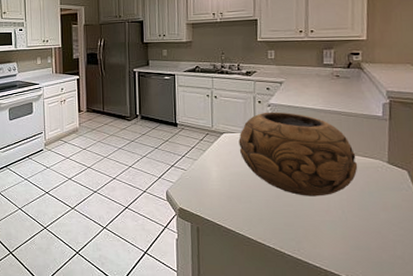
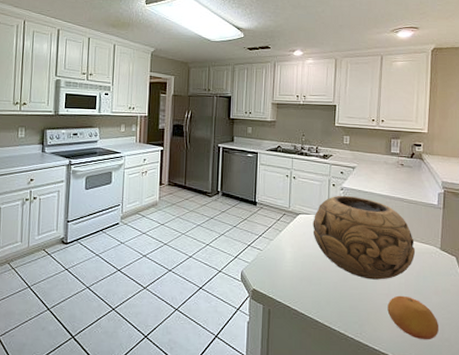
fruit: none [327,212,389,258] -> present [387,295,438,340]

